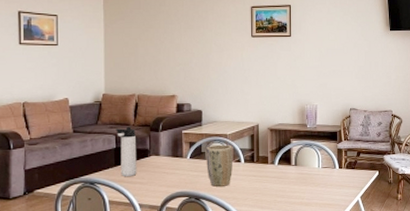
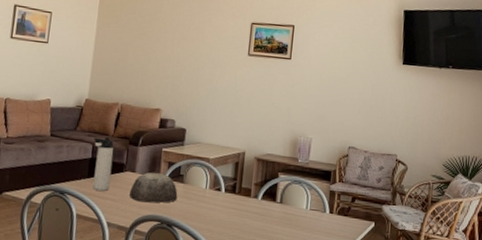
bowl: none [157,153,202,182] -> present [129,172,178,203]
plant pot: present [206,144,232,187] -> none [183,168,214,216]

